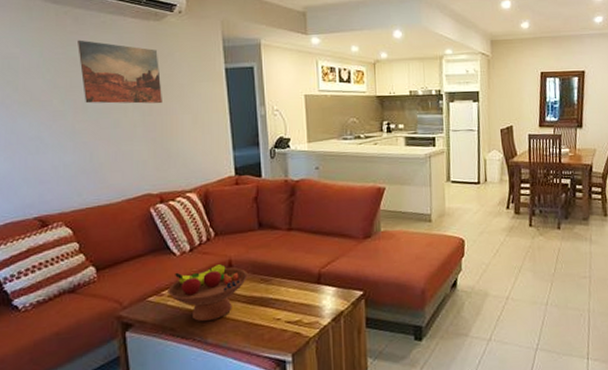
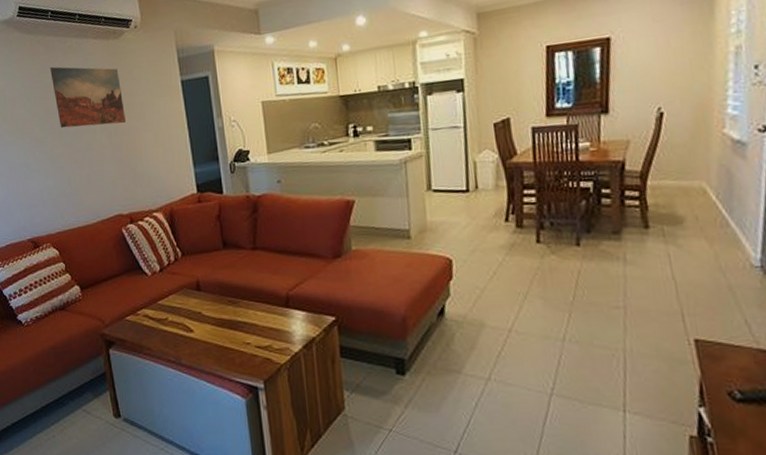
fruit bowl: present [168,264,249,322] -> none [142,285,217,343]

